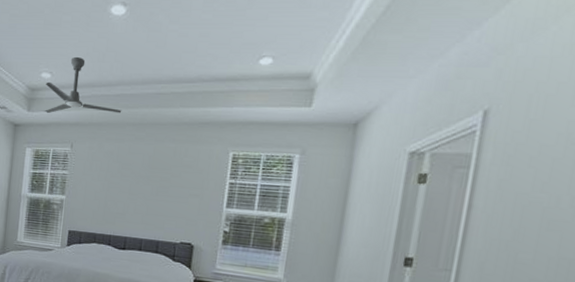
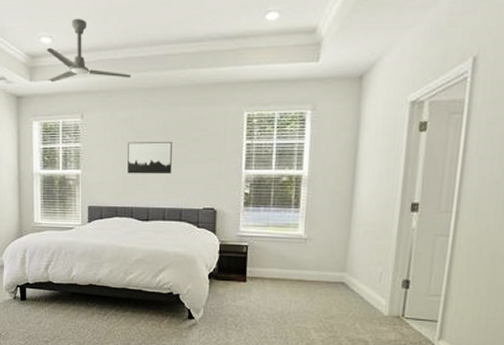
wall art: none [109,173,155,207] -> present [127,141,172,175]

